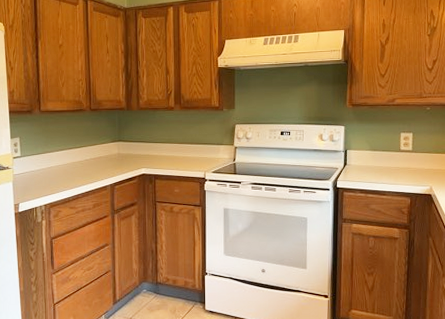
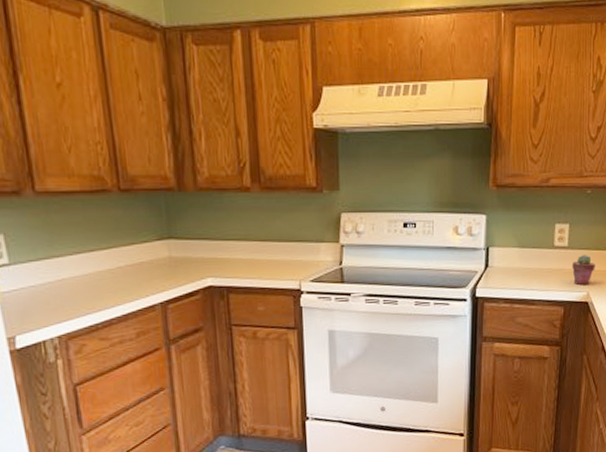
potted succulent: none [416,157,436,181] -> present [572,255,595,286]

